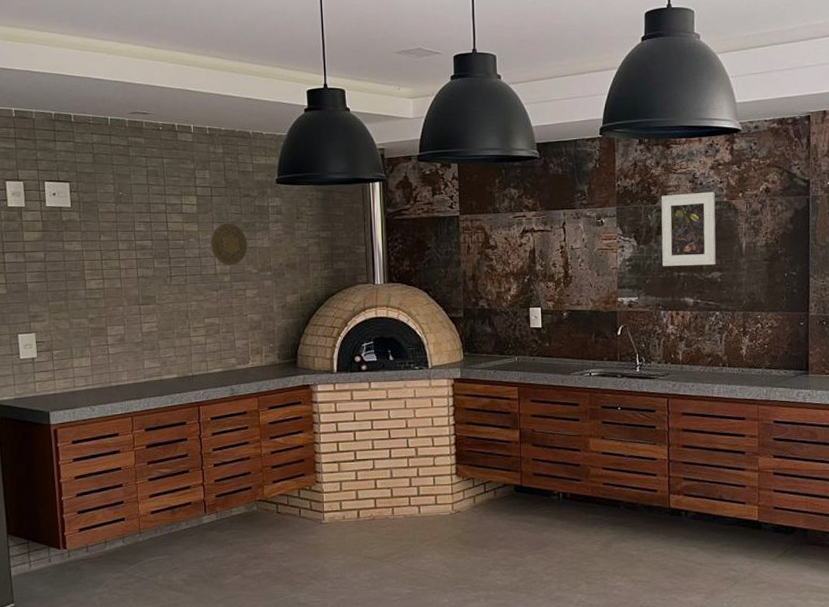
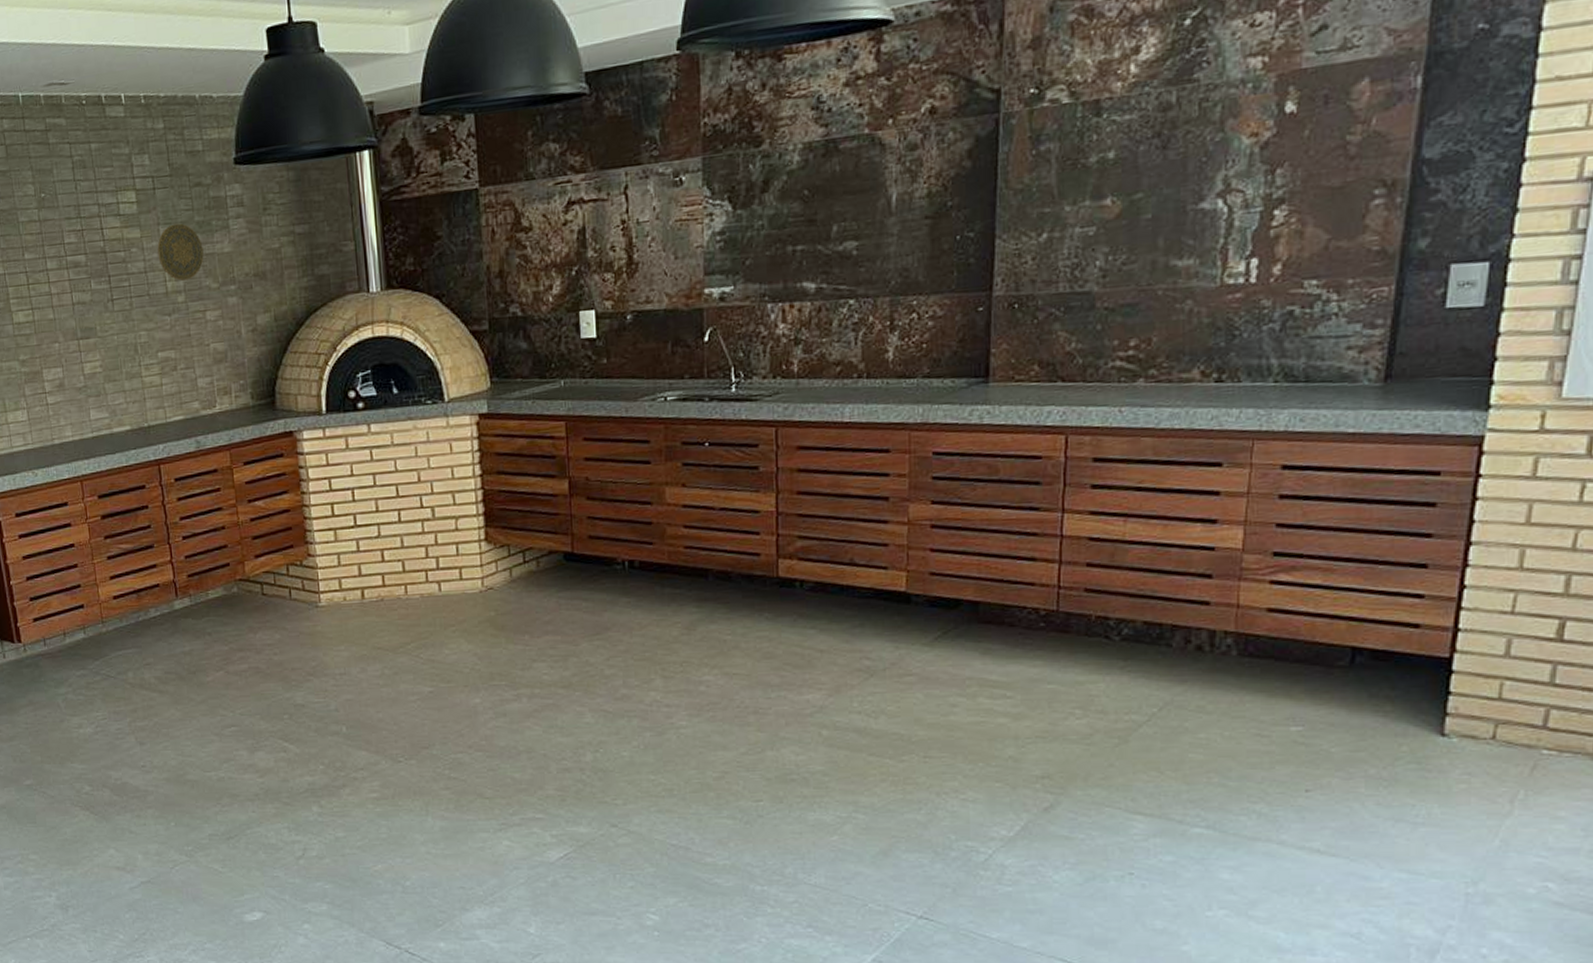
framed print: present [661,191,716,266] -> none [768,120,852,238]

